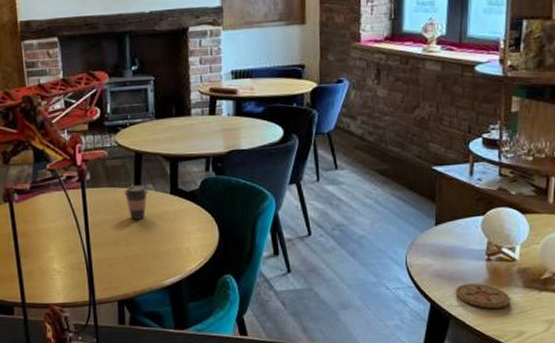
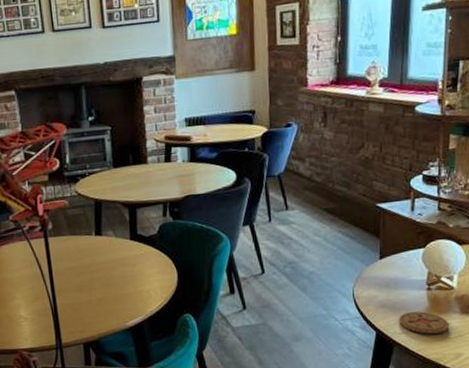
coffee cup: present [124,185,149,220] -> none [85,232,109,266]

